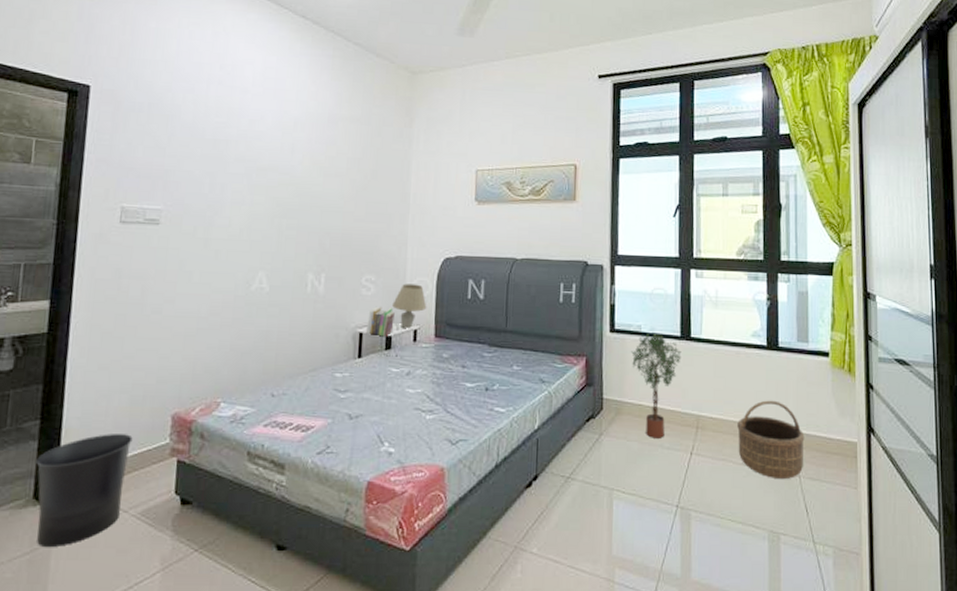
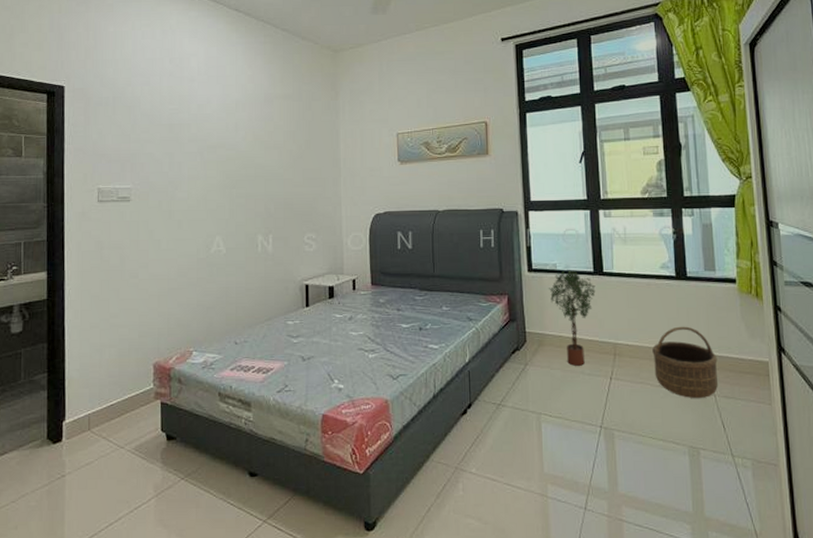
waste bin: present [36,434,133,547] -> none [47,382,123,479]
books: present [365,306,395,337] -> none [311,260,335,287]
table lamp: present [392,283,427,329] -> none [332,239,363,279]

